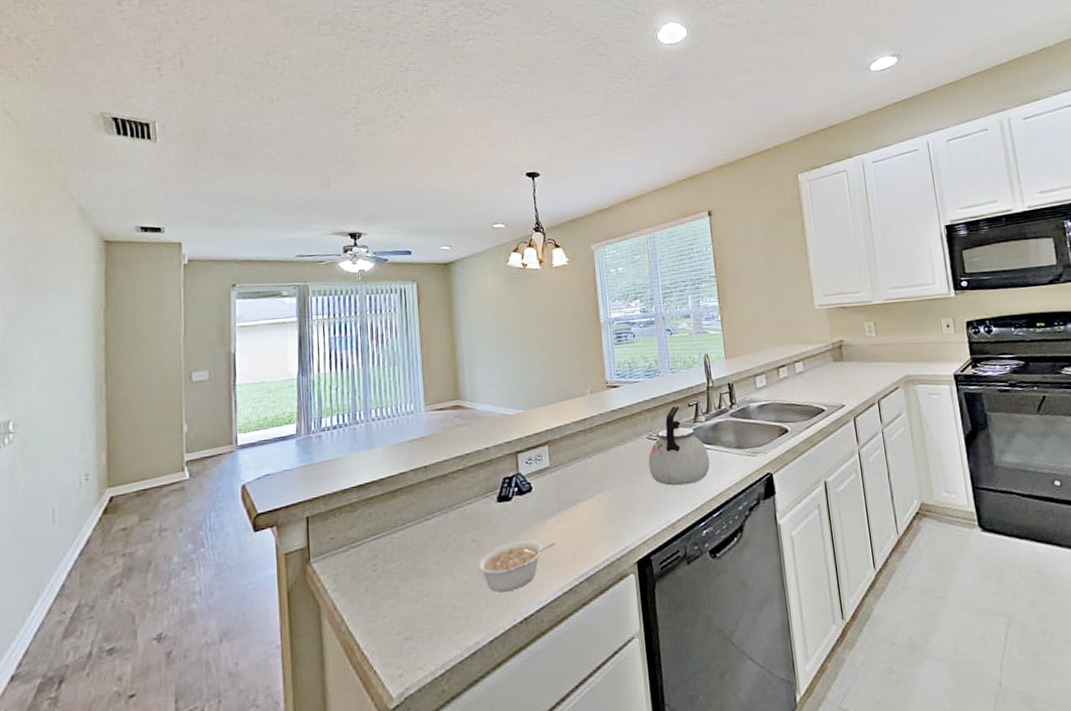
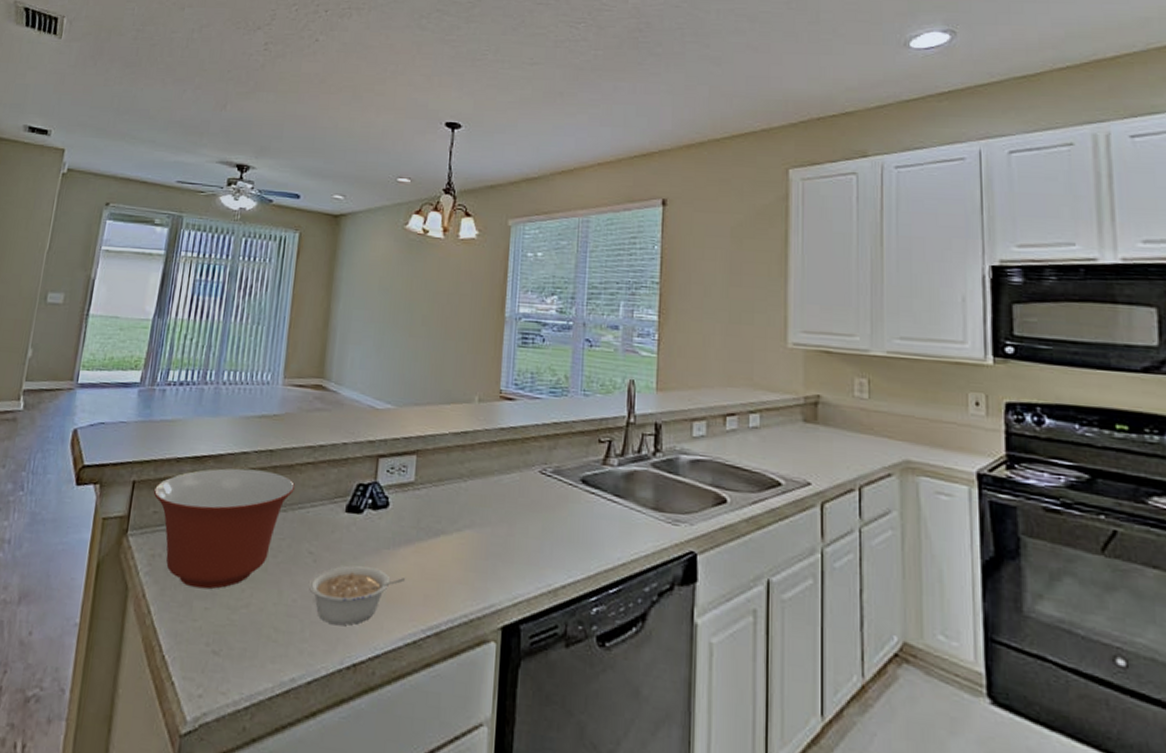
mixing bowl: none [327,483,451,592] -> present [153,468,295,590]
kettle: present [648,406,710,486] -> none [536,437,616,544]

